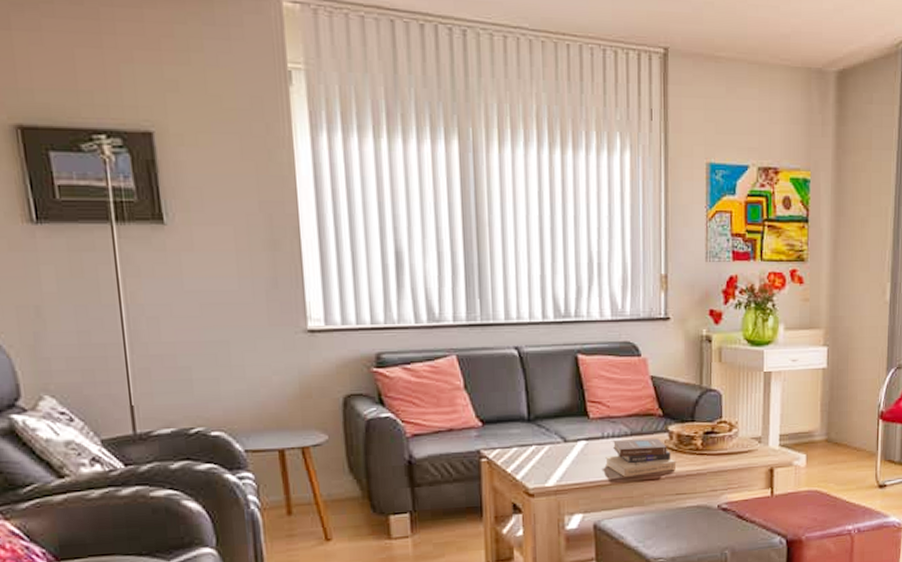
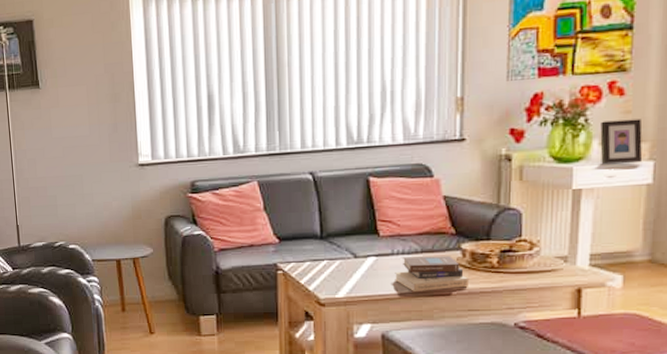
picture frame: none [785,307,819,349] -> present [600,119,643,165]

